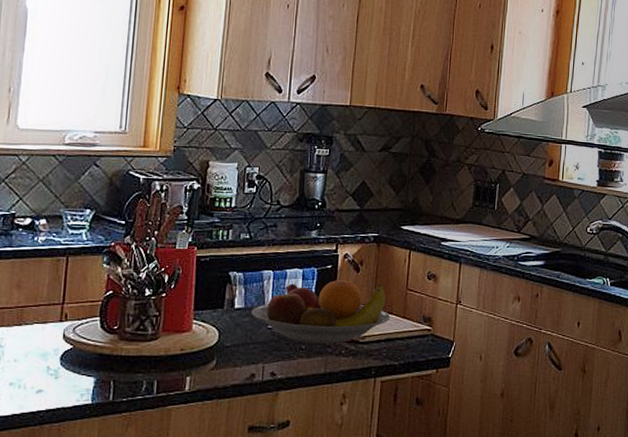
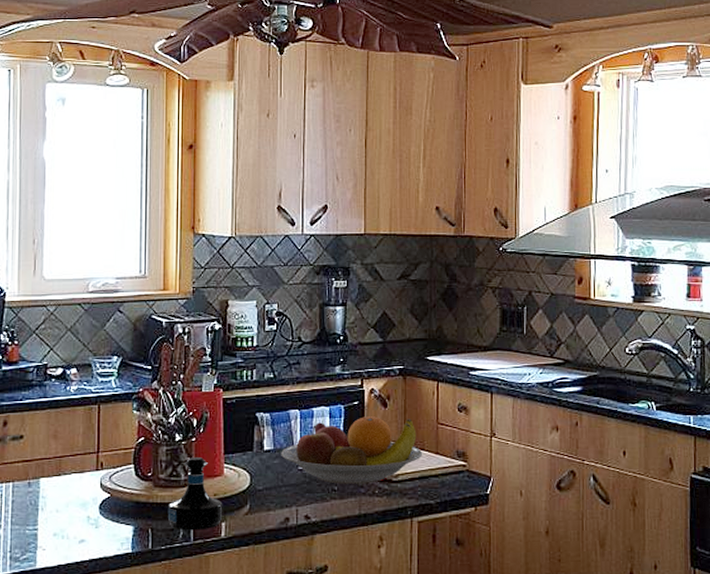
tequila bottle: none [131,312,189,384] -> present [167,457,223,531]

